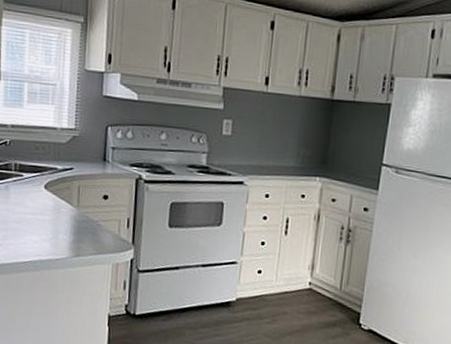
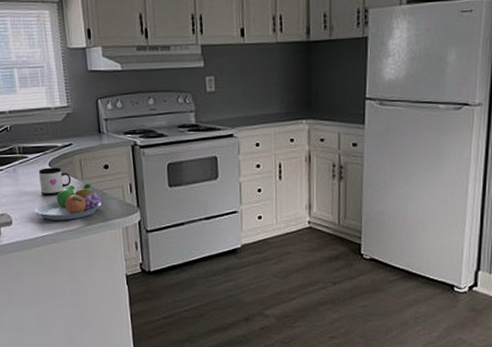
fruit bowl: none [21,211,95,249] -> present [35,184,102,220]
mug: none [30,189,66,220] -> present [39,167,72,196]

